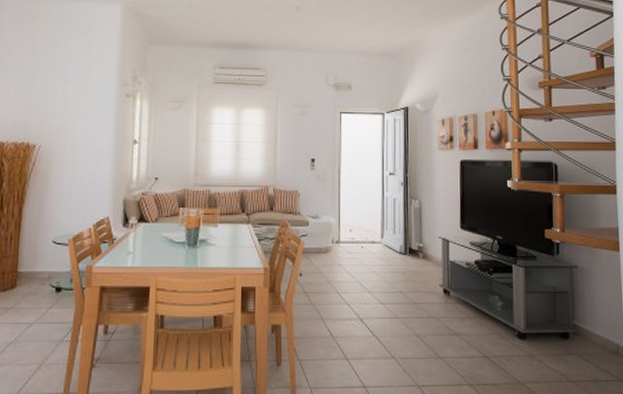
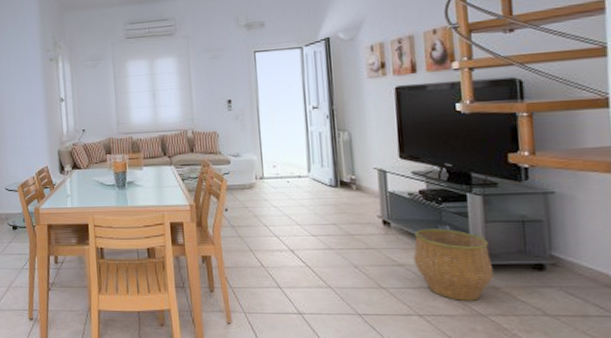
basket: none [467,298,531,369] -> present [413,228,494,301]

